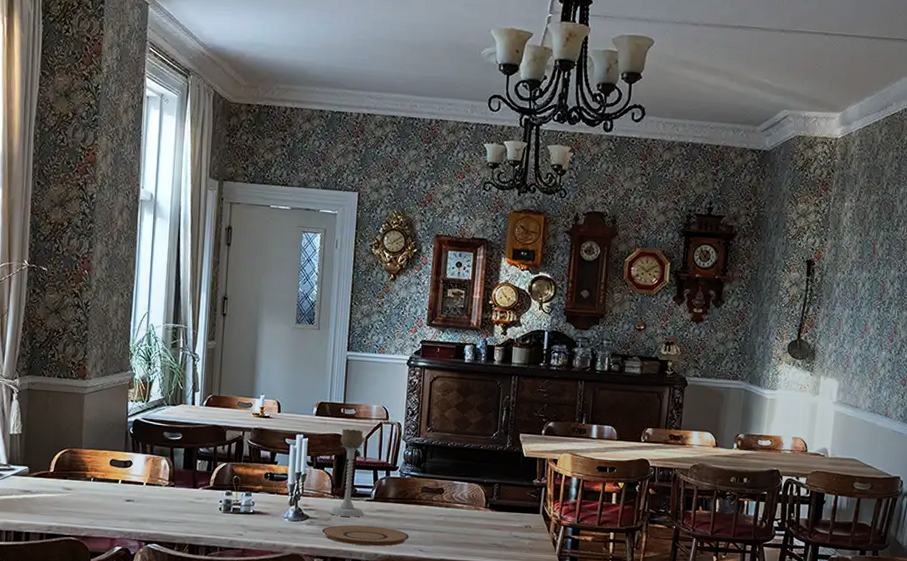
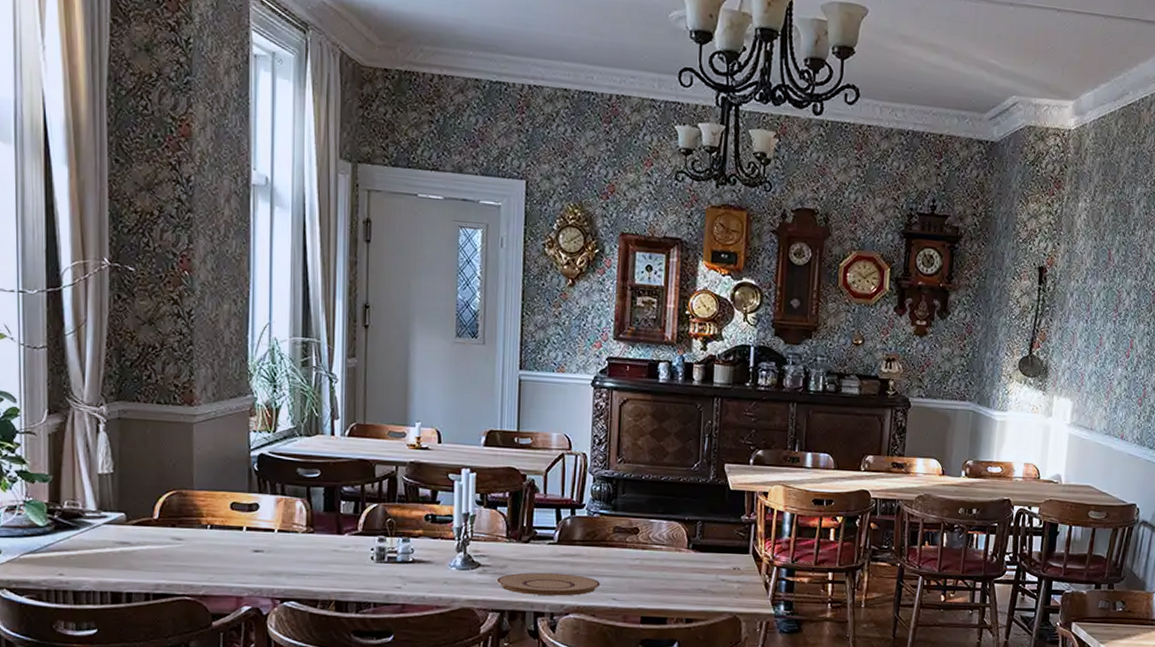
candle holder: present [329,429,364,517] -> none [505,461,547,563]

